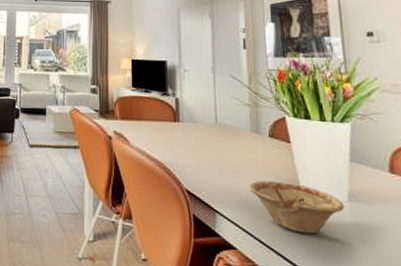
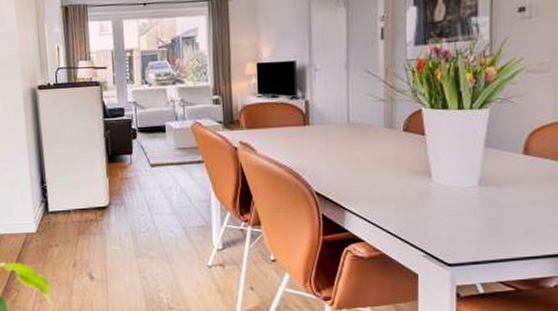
dish: present [248,180,344,234] -> none [379,174,474,221]

